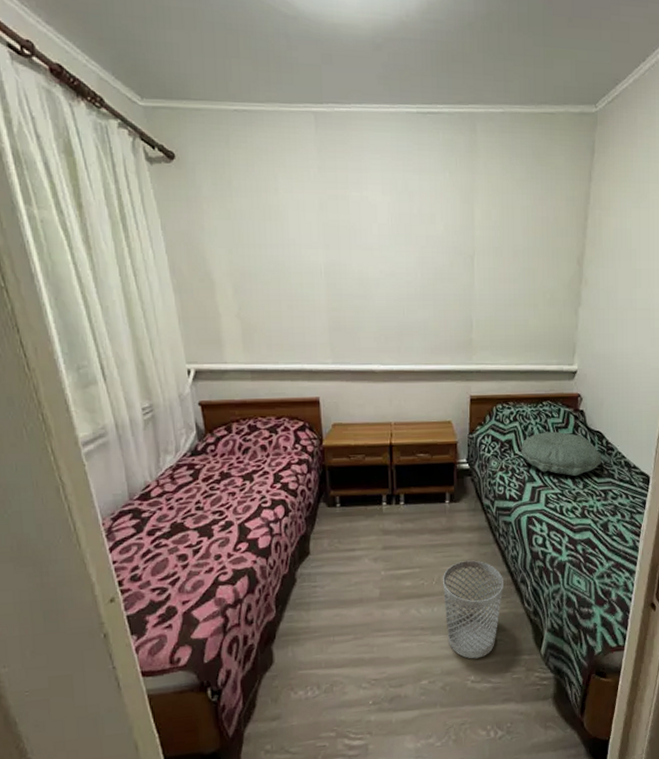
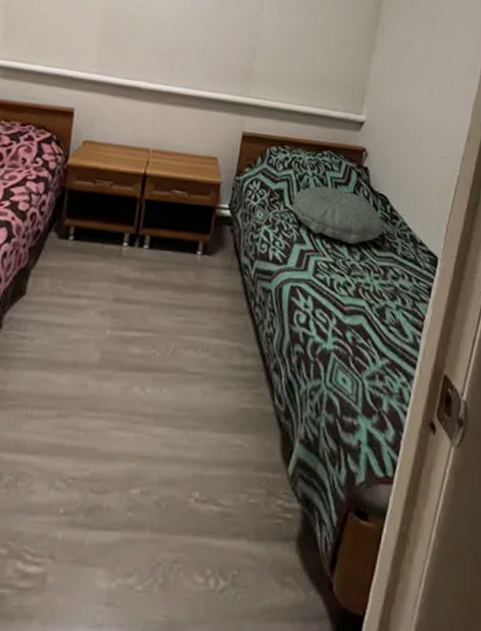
wastebasket: present [443,560,504,659] -> none [173,331,254,468]

